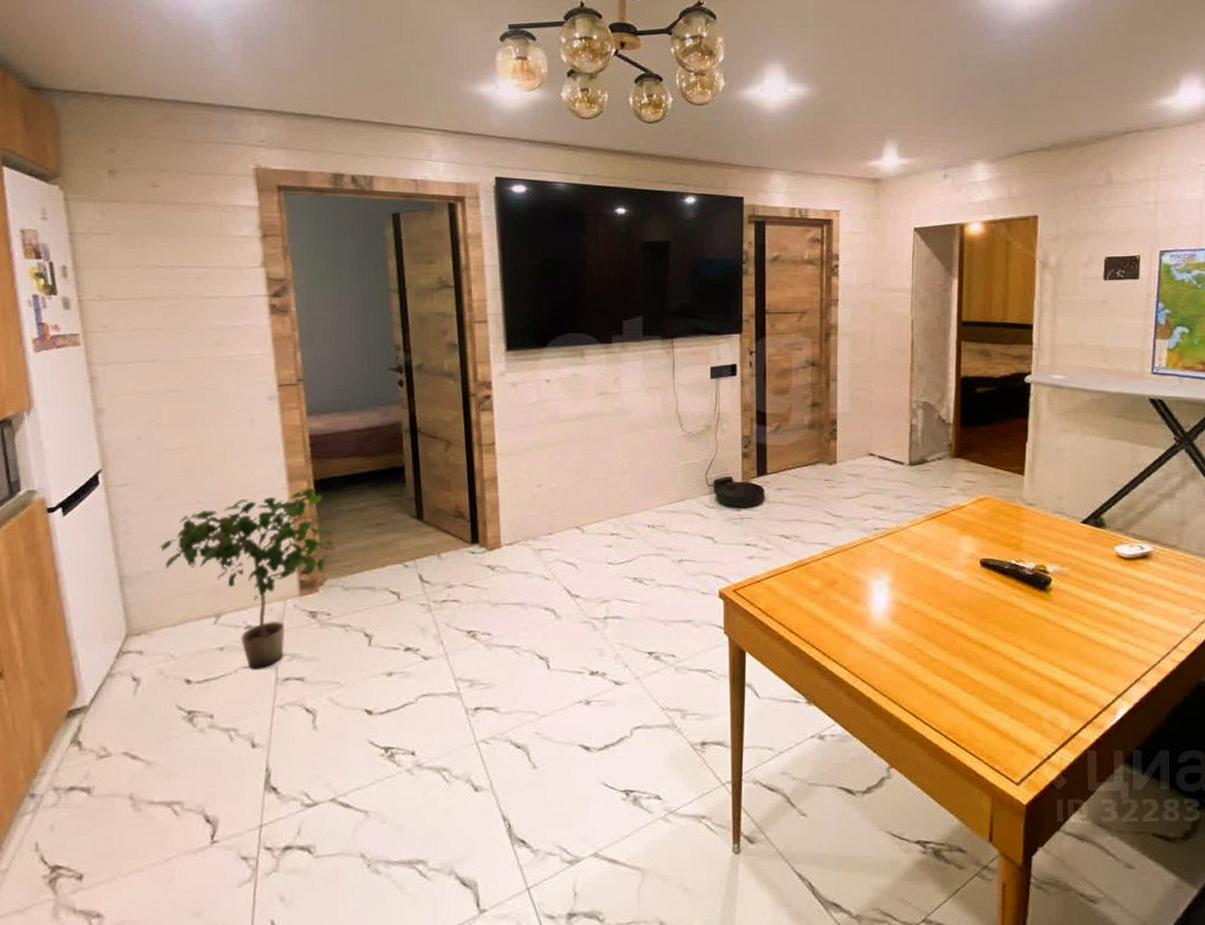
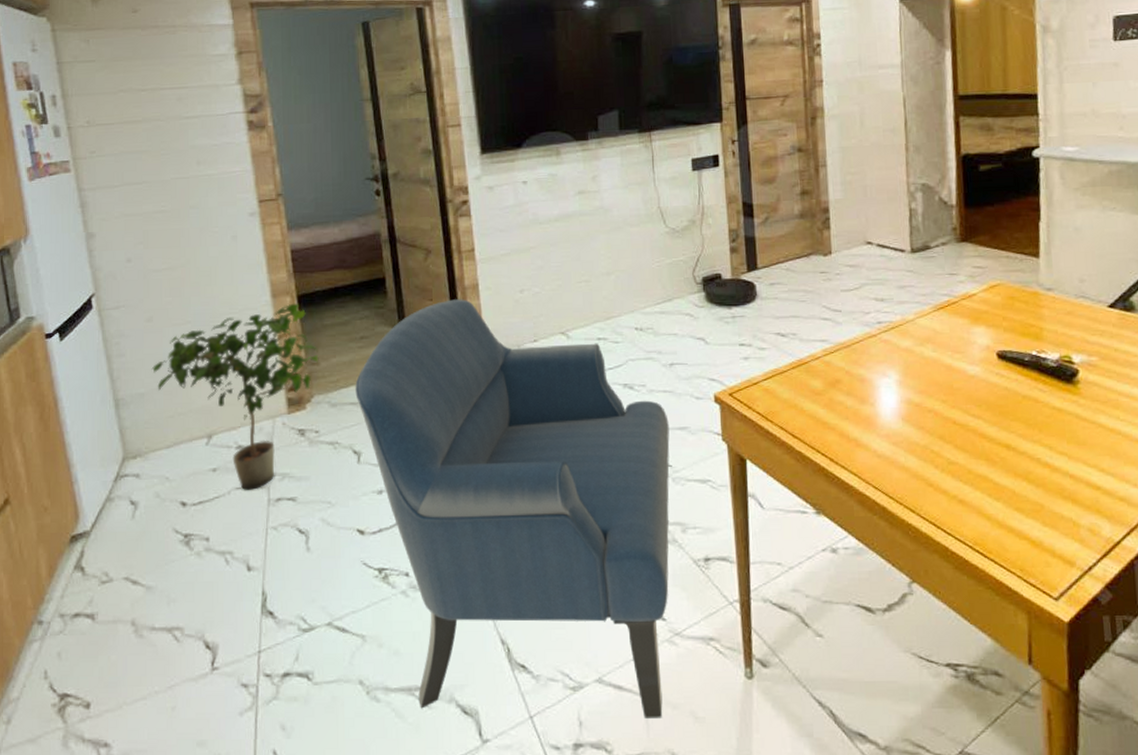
chair: none [369,491,675,890] -> present [355,299,670,718]

